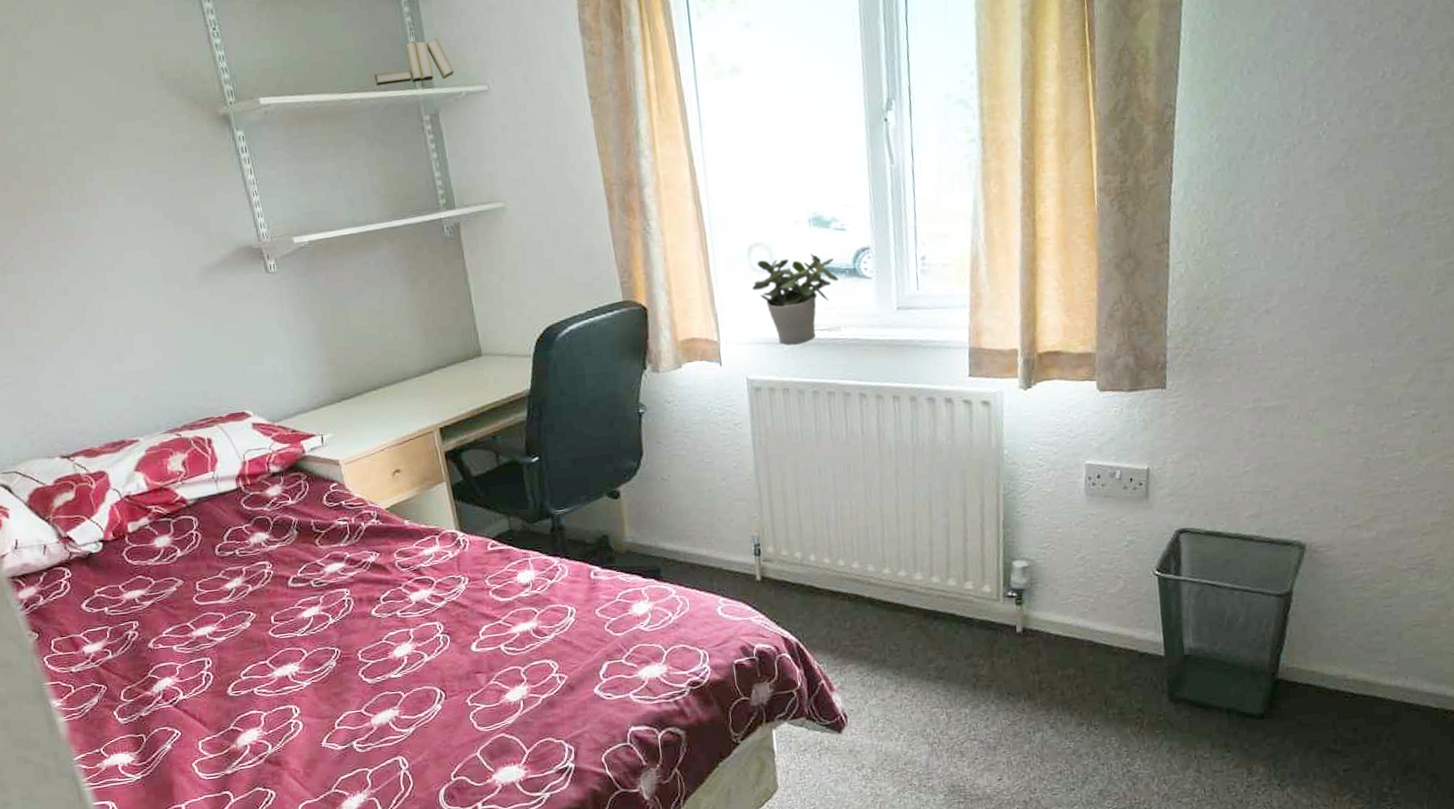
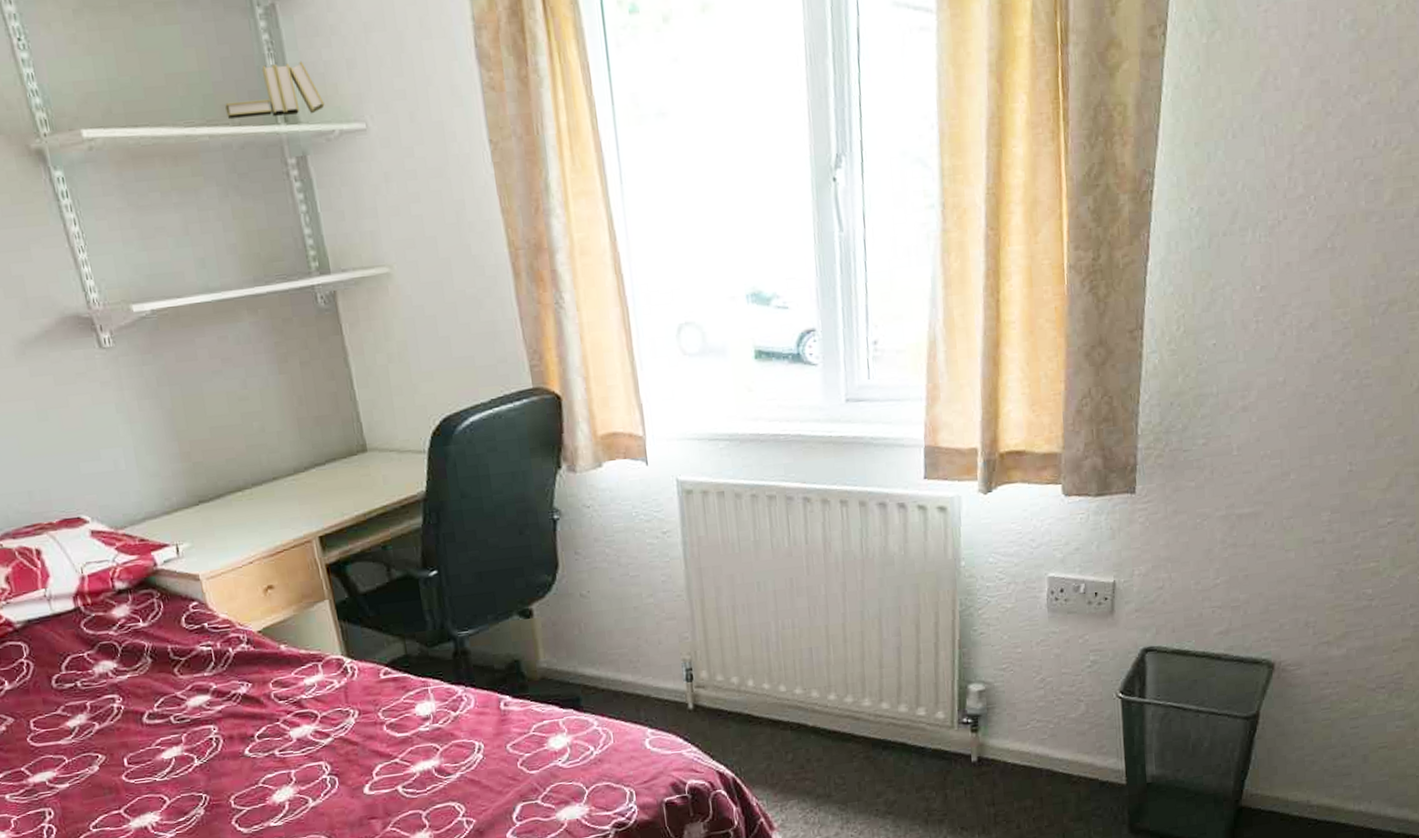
potted plant: present [751,254,839,346] -> none [681,335,781,442]

